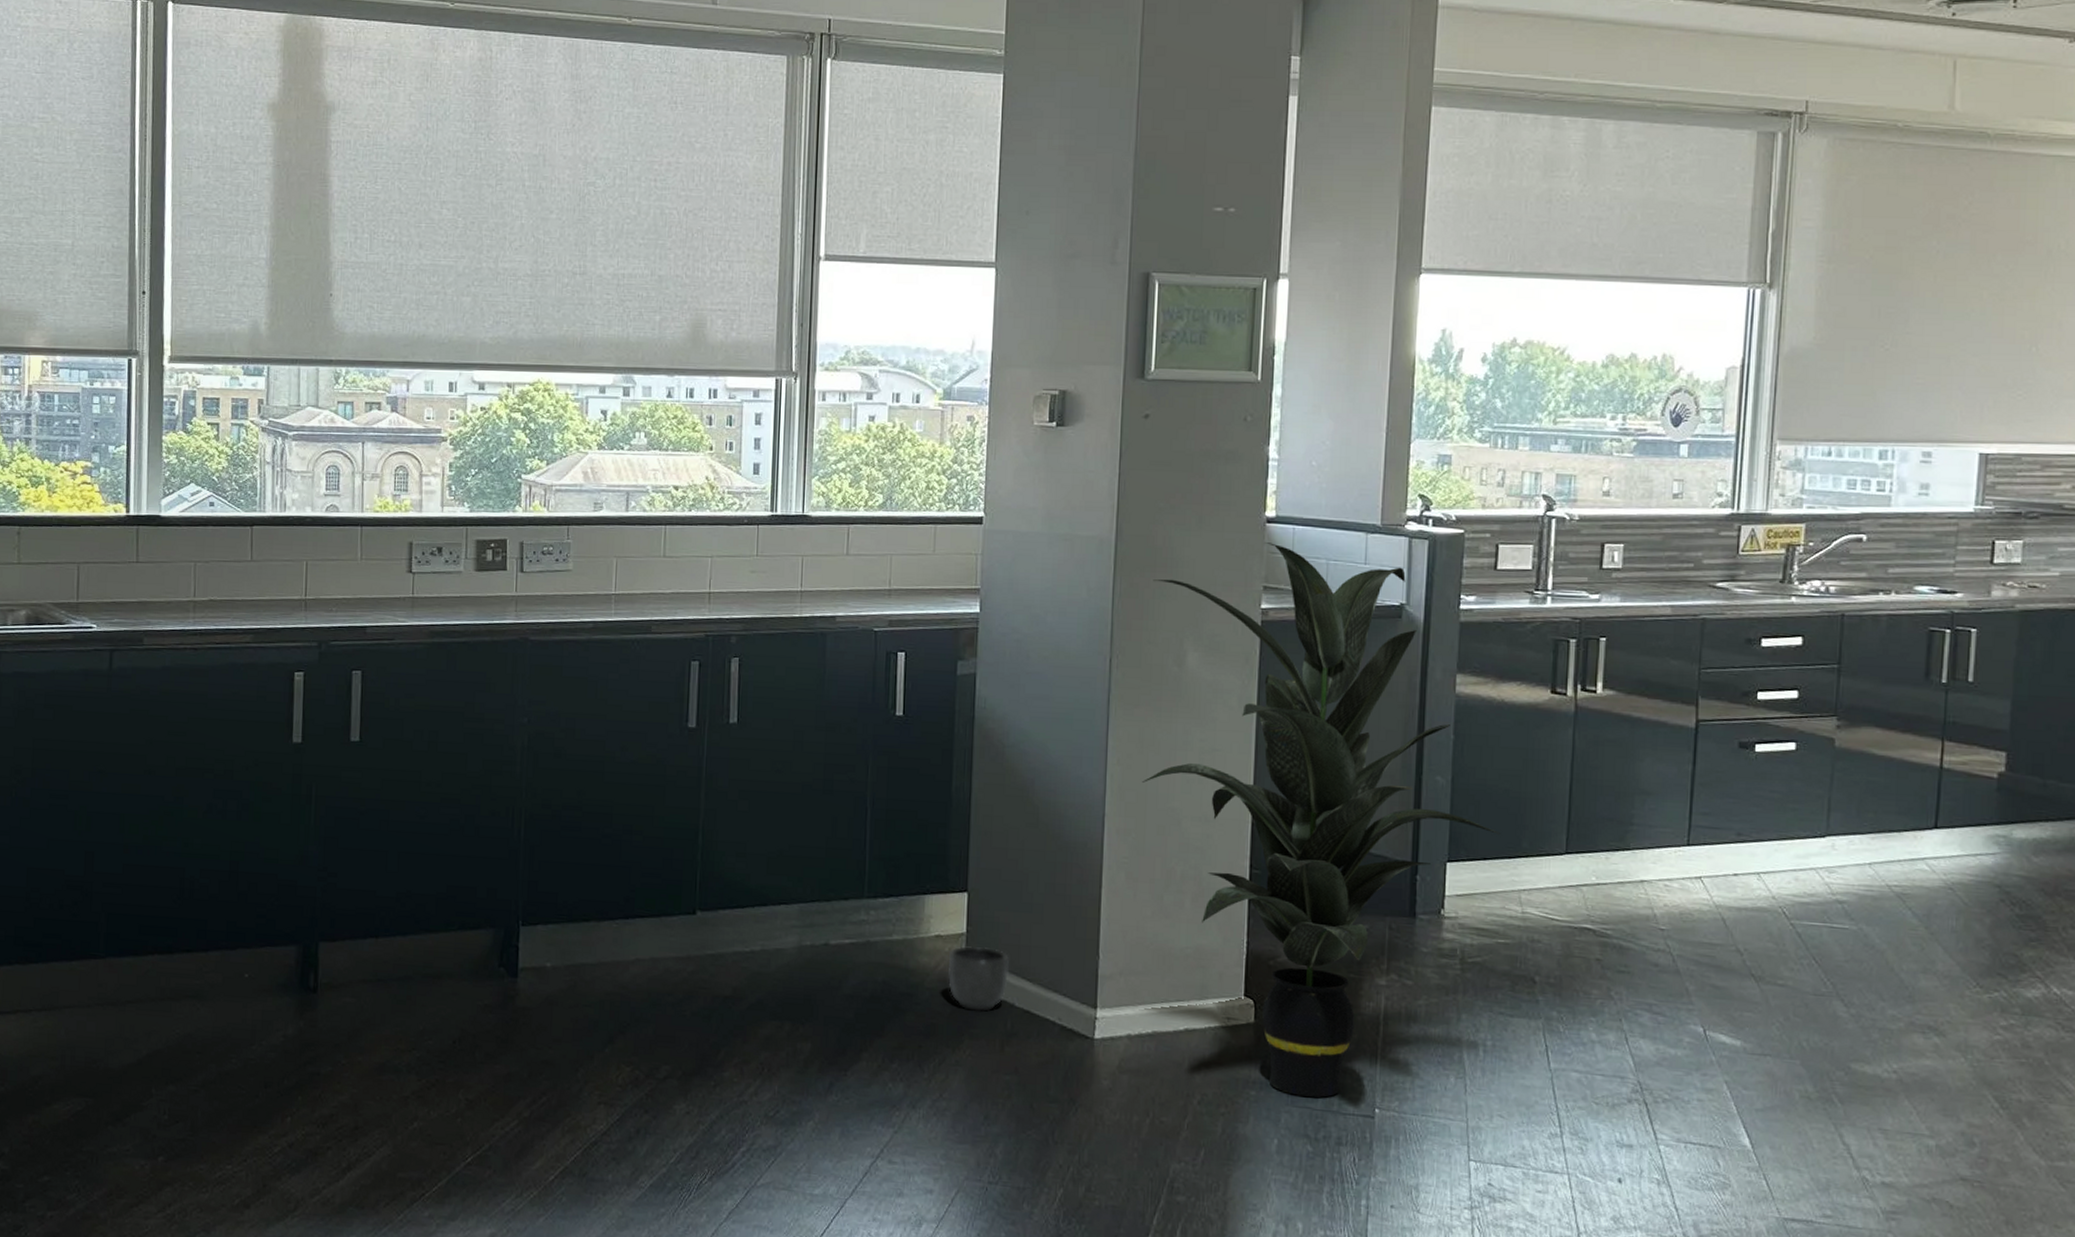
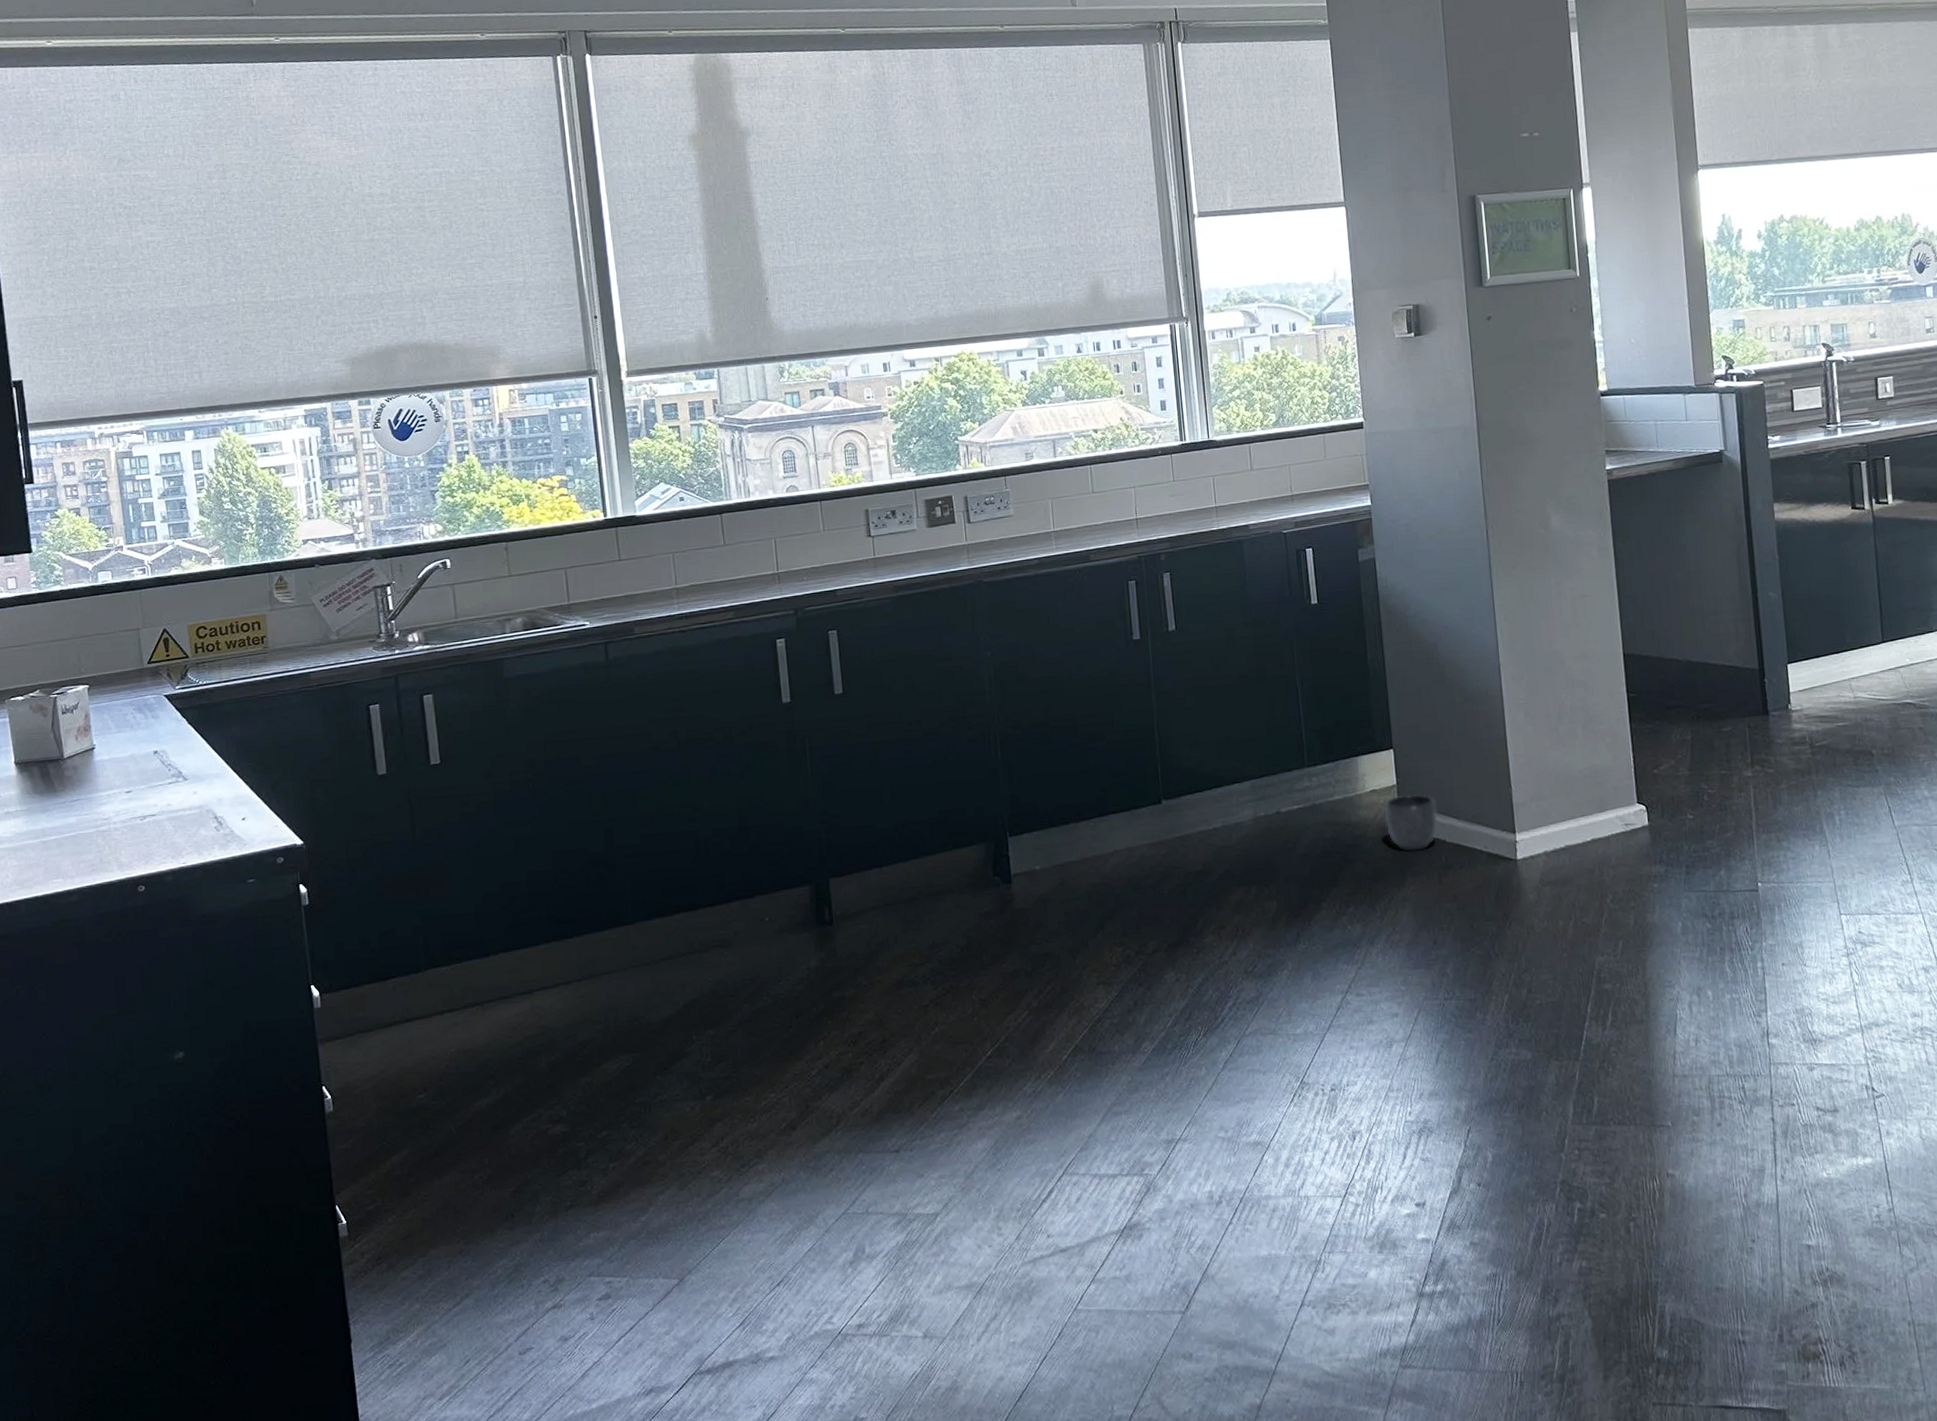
indoor plant: present [1142,542,1501,1098] -> none [1513,413,1828,882]

